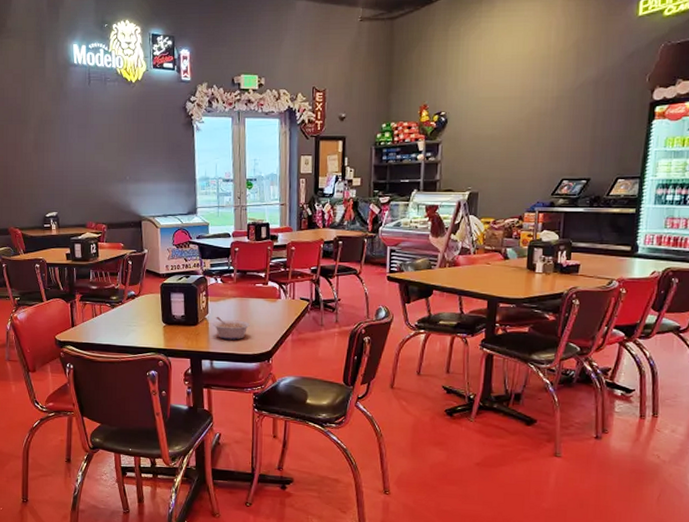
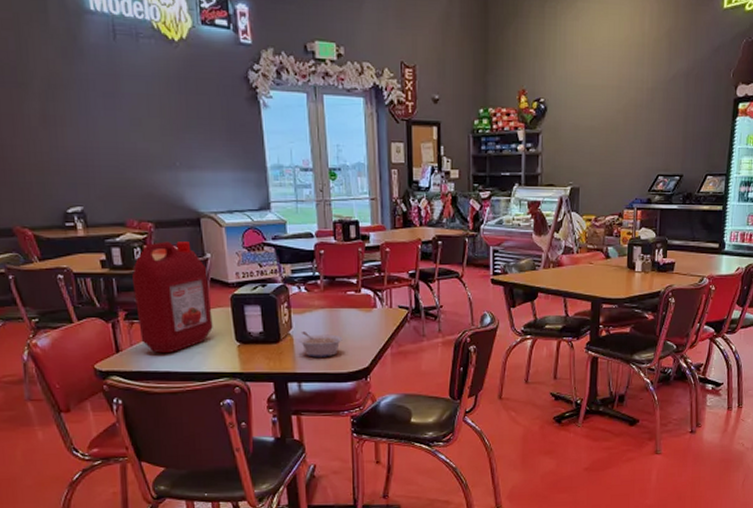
ketchup jug: none [88,239,146,330] -> present [132,241,213,354]

